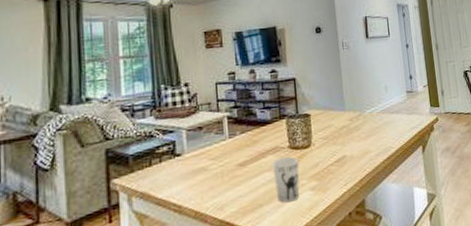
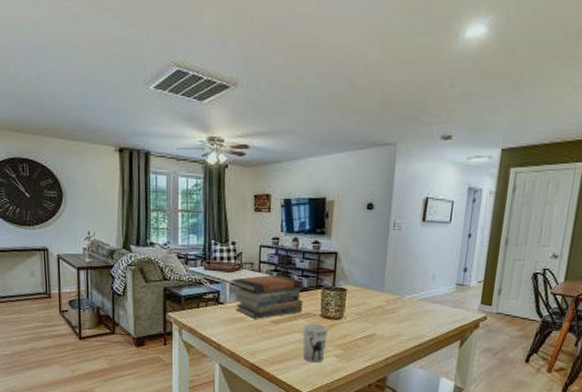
book stack: none [188,110,269,166] -> present [232,275,304,319]

